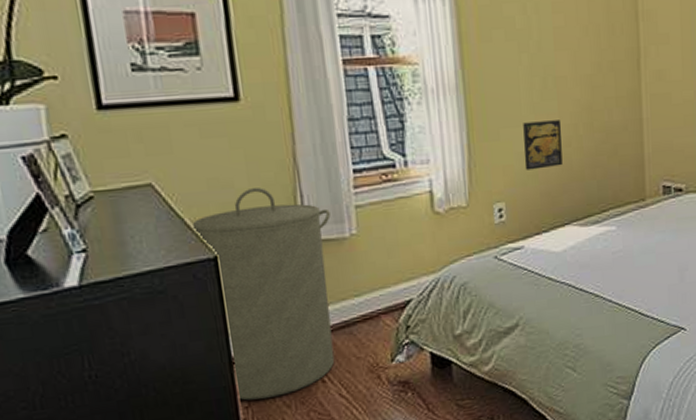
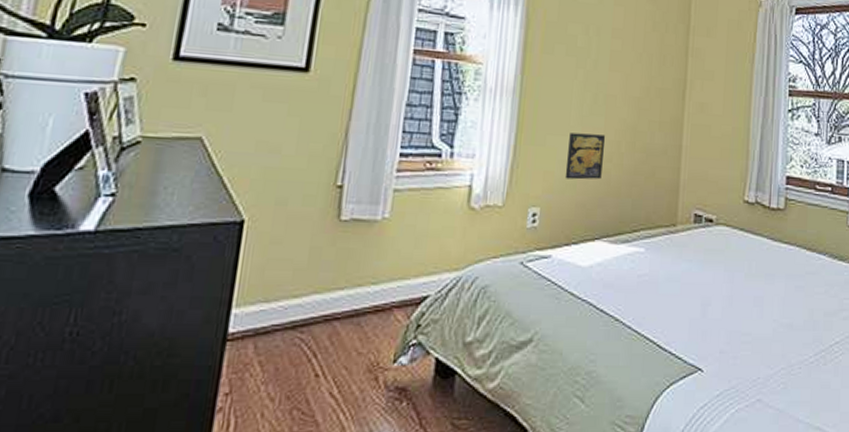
laundry hamper: present [192,188,335,401] -> none [221,157,368,386]

